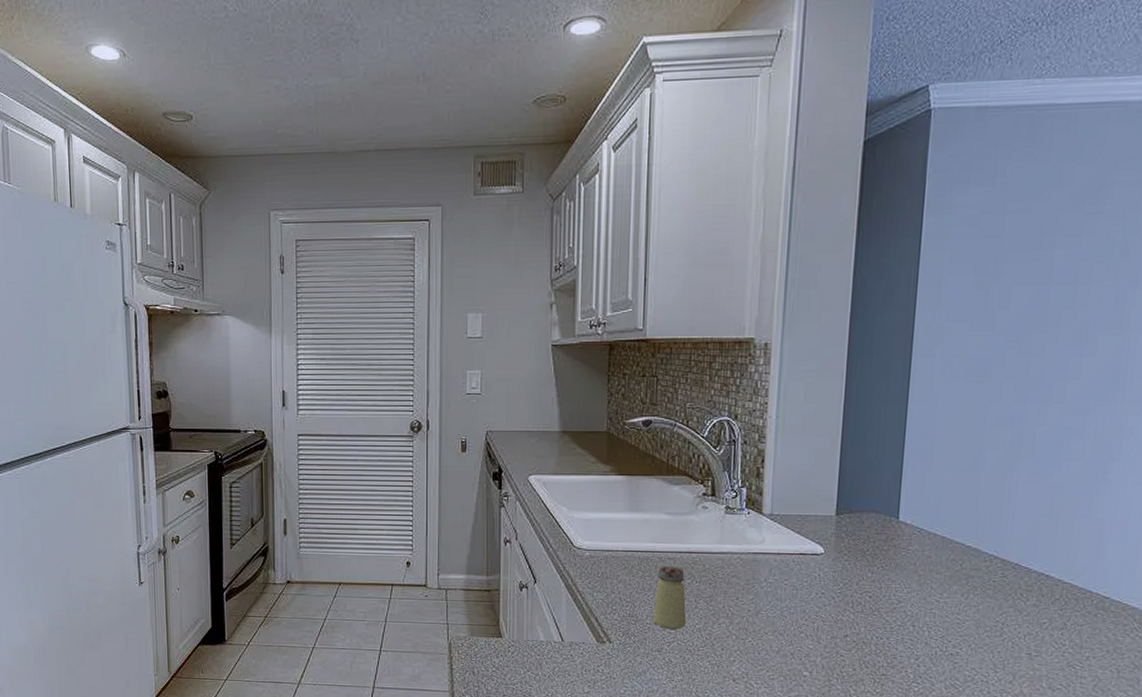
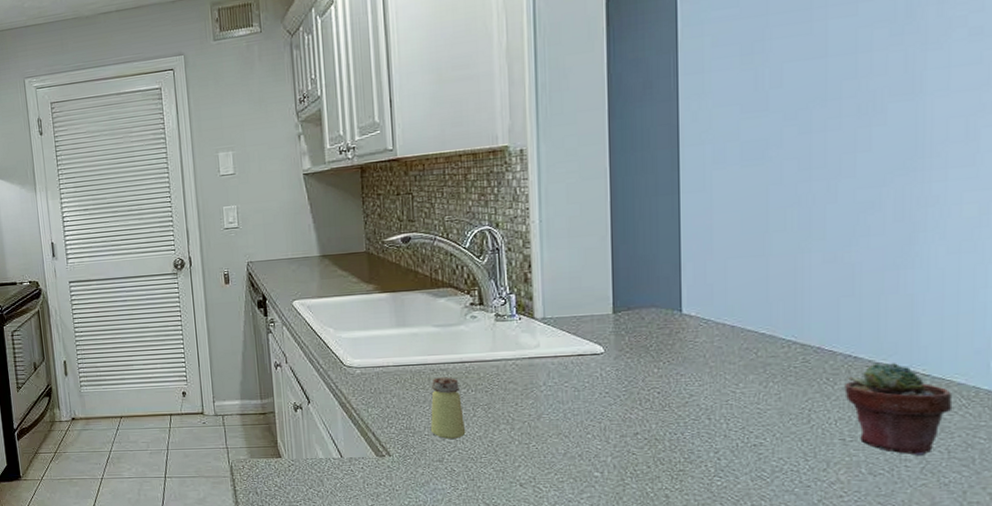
potted succulent: none [1035,582,1126,673] -> present [845,362,953,455]

